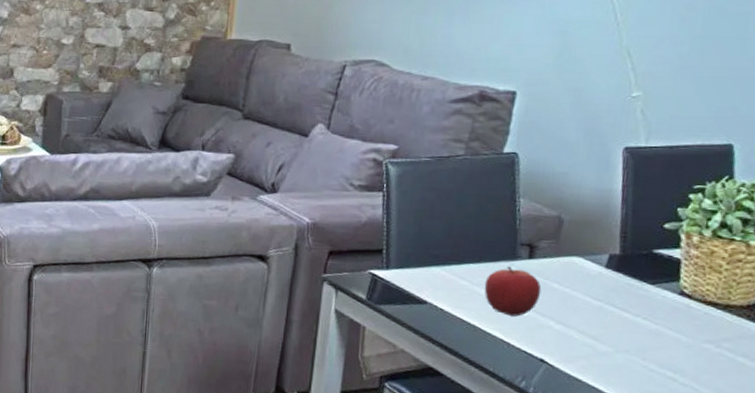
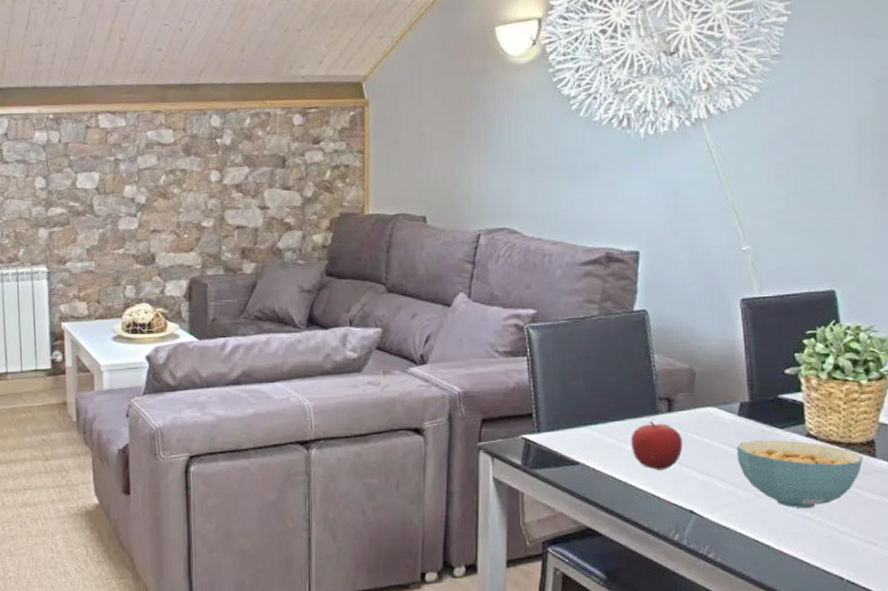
cereal bowl: none [598,294,741,369] -> present [736,440,863,509]

